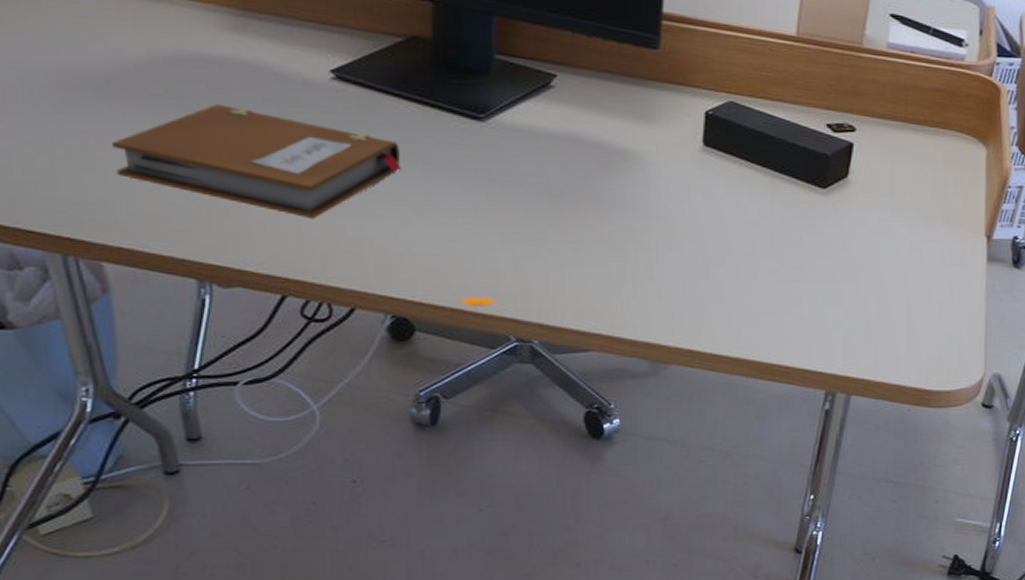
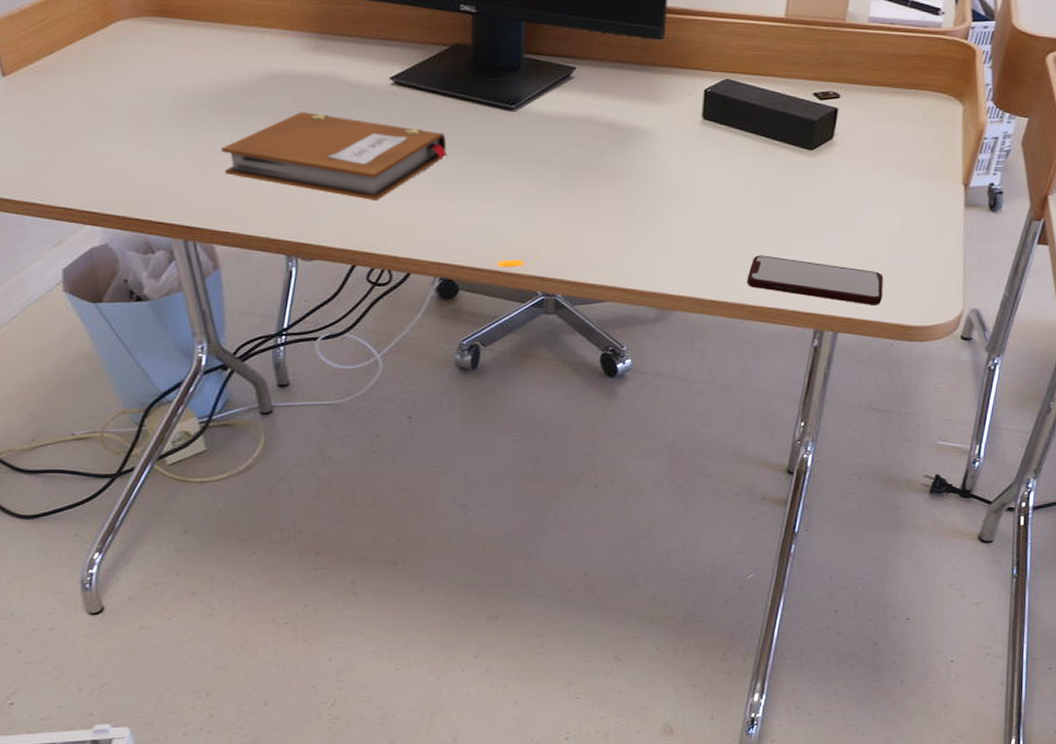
smartphone: none [751,304,901,366] -> present [747,255,883,305]

